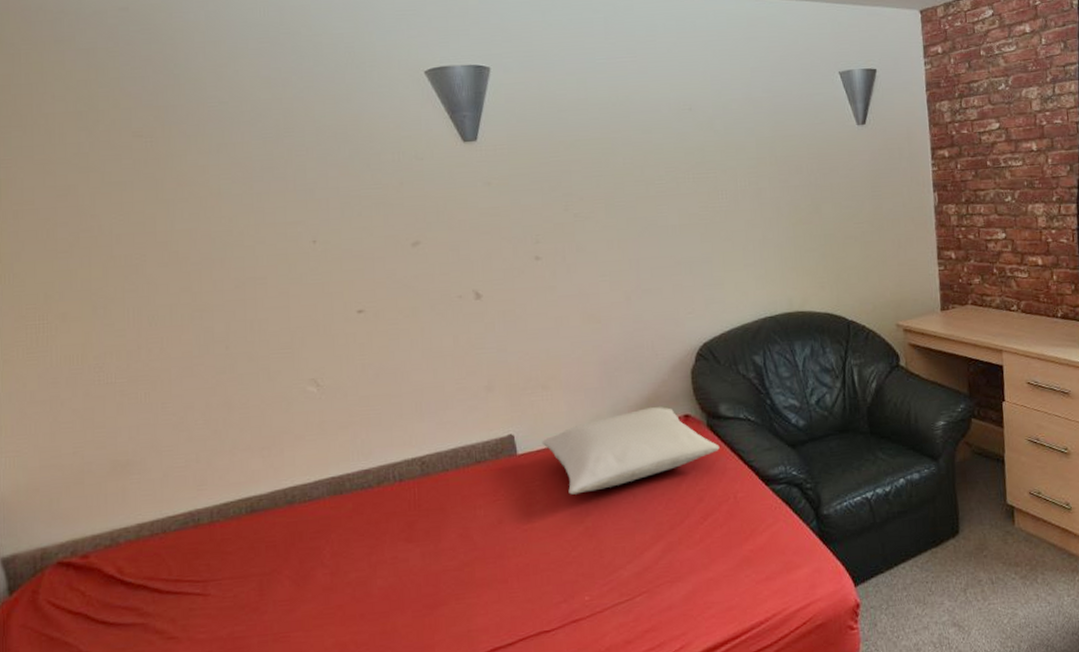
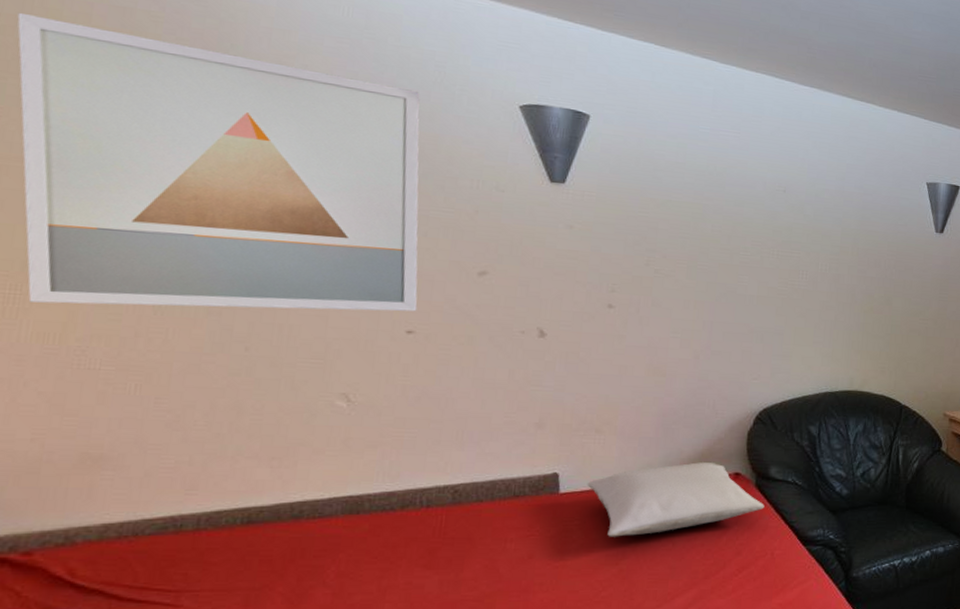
wall art: none [10,71,364,329] -> present [17,12,420,312]

